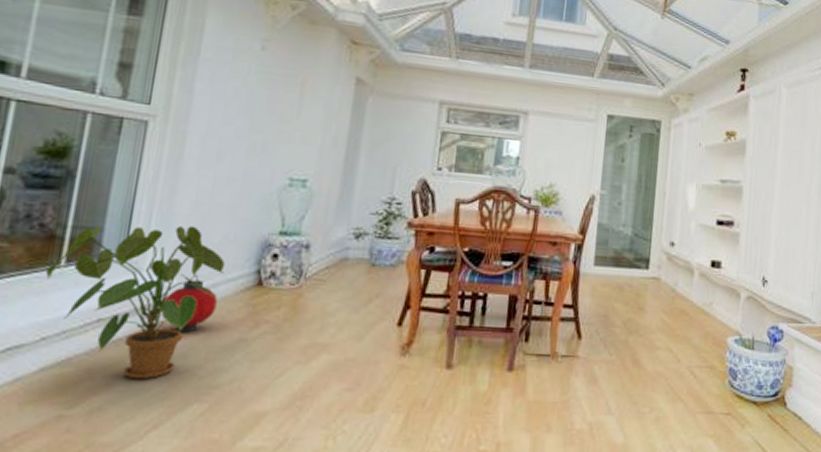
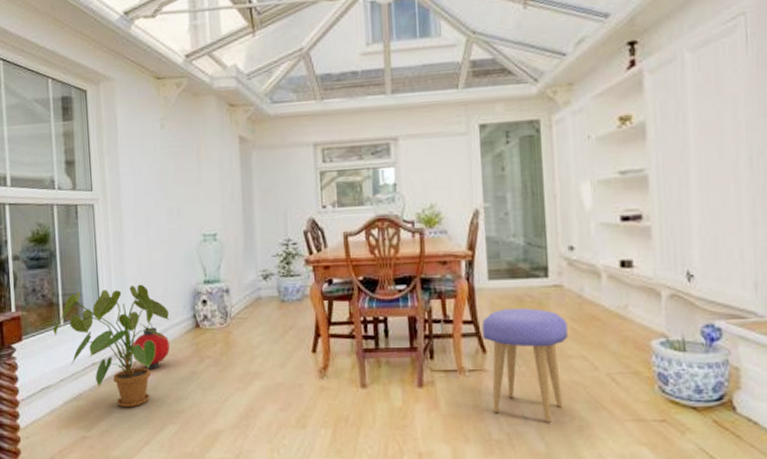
stool: none [579,296,659,413] -> present [482,308,568,422]

